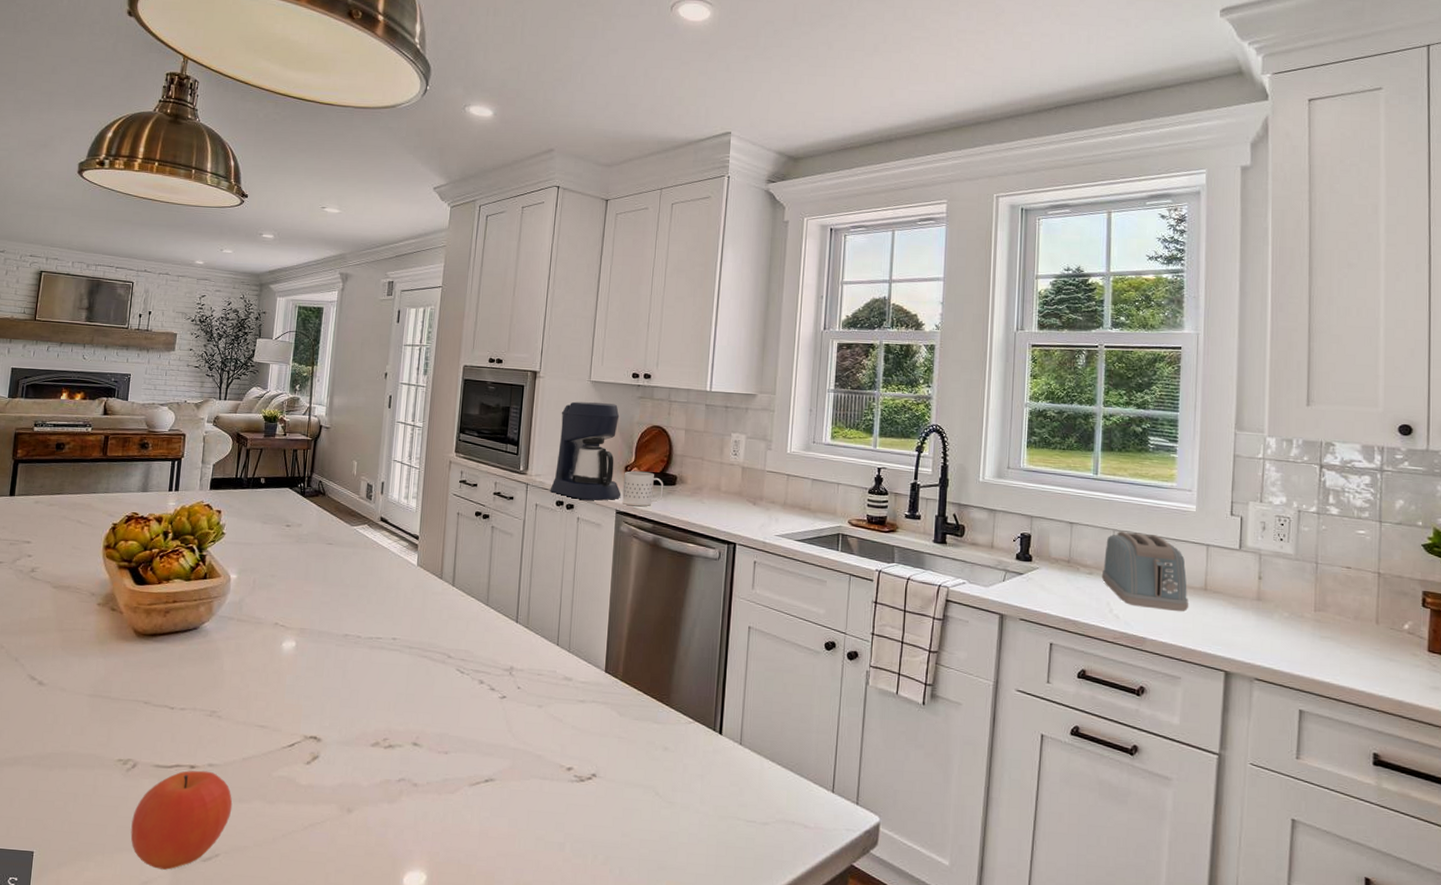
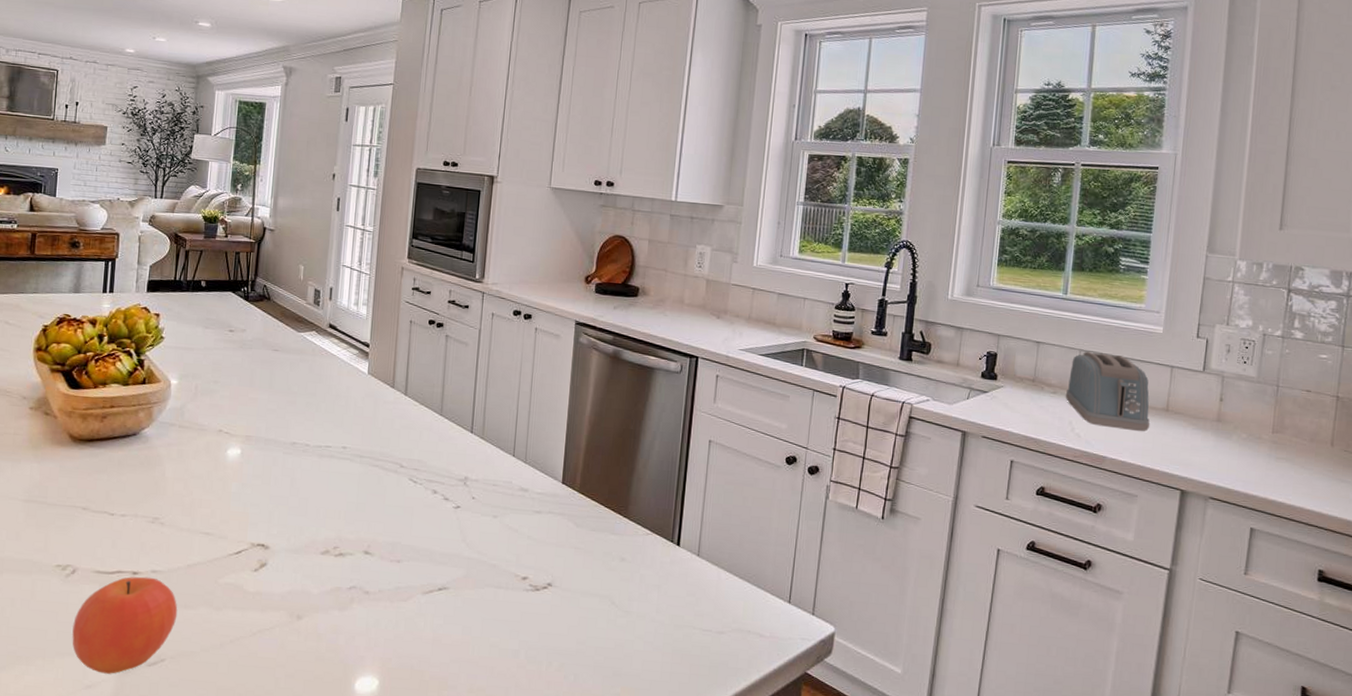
coffee maker: present [550,401,621,501] -> none [506,208,581,311]
mug: present [622,471,664,507] -> none [582,281,626,318]

